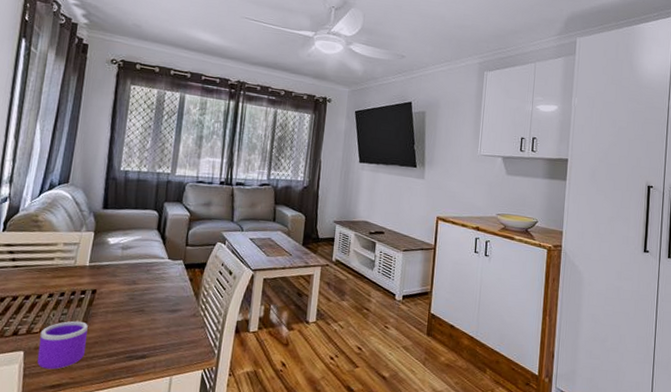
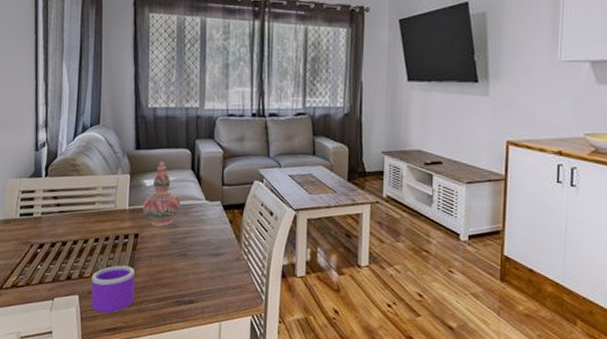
decorative vase: none [103,221,143,283] -> present [142,161,181,226]

